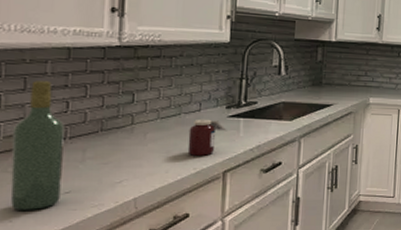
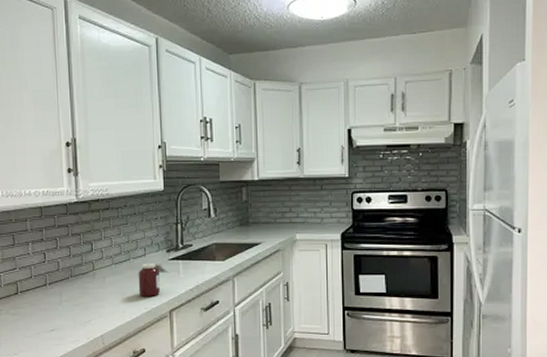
wine bottle: present [10,81,65,210] -> none [9,237,48,345]

